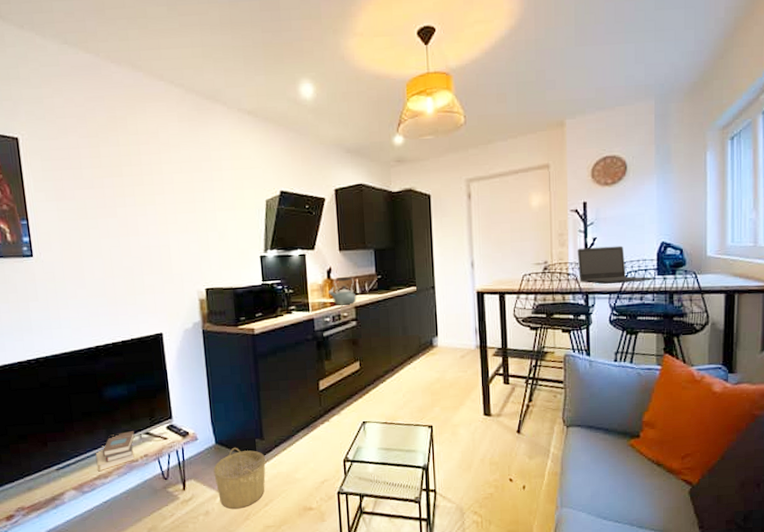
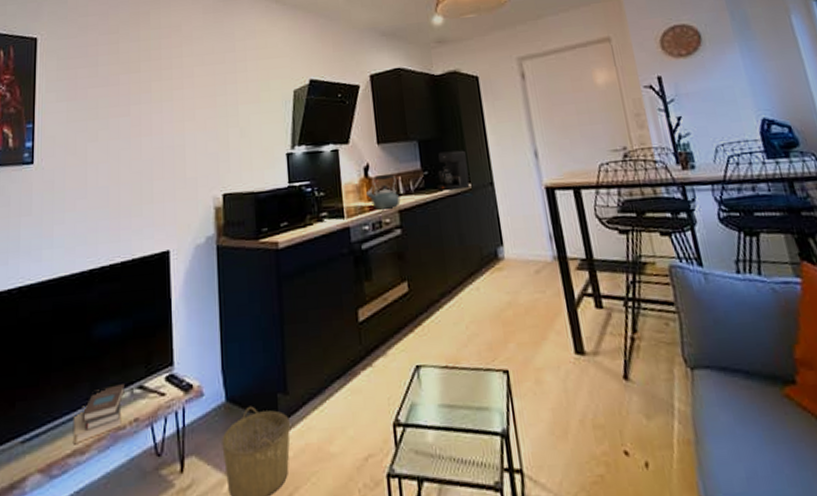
coffee maker: none [387,259,415,292] -> present [436,150,470,191]
laptop: present [577,245,653,284] -> none [660,125,763,172]

